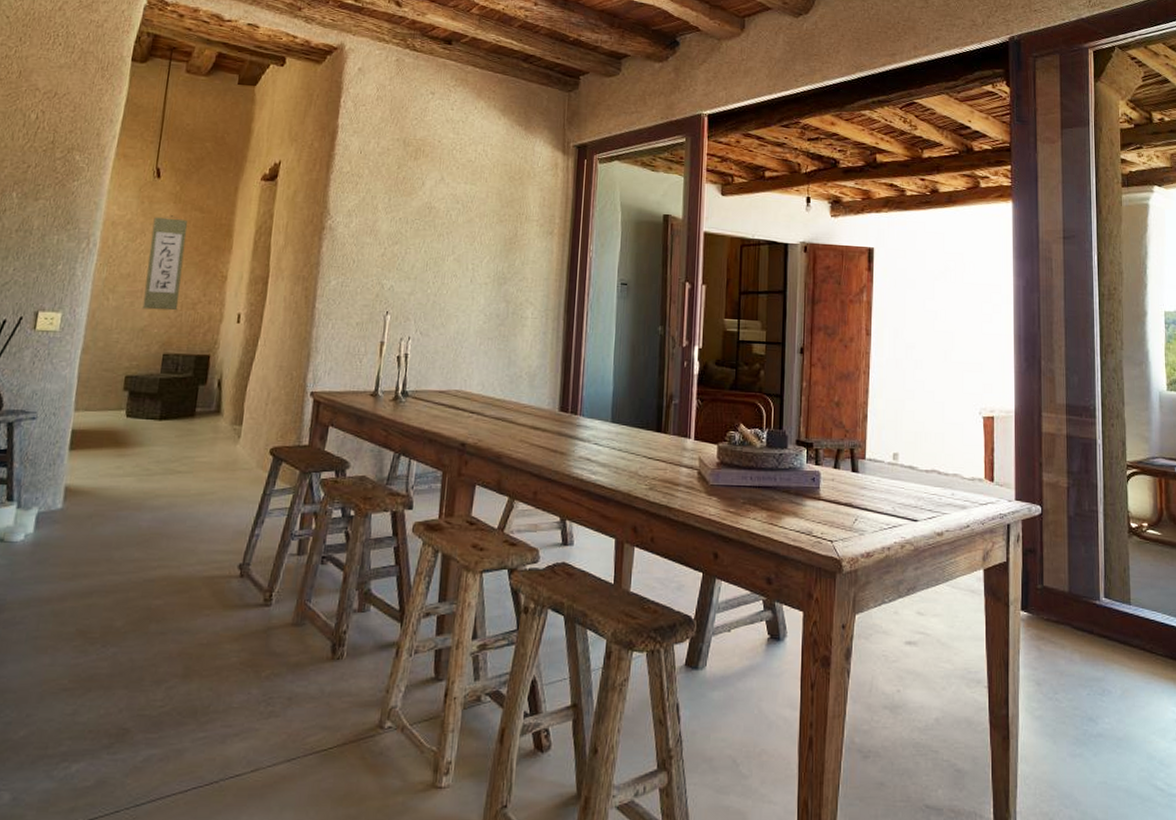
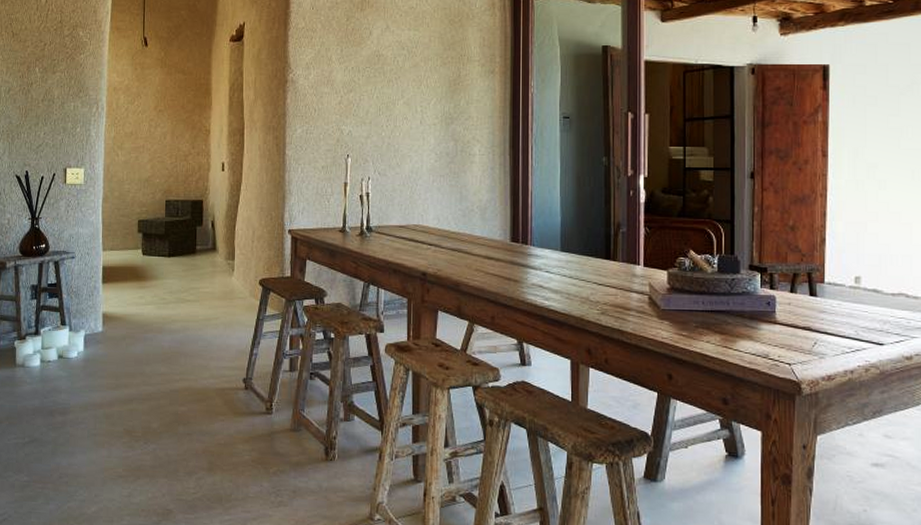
wall scroll: present [142,215,188,311] -> none [145,79,174,163]

